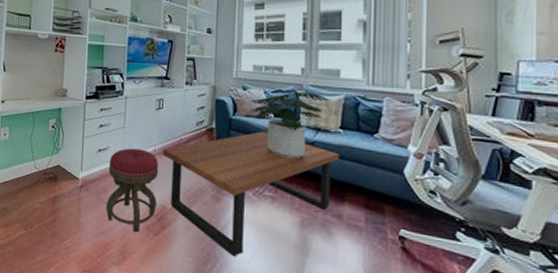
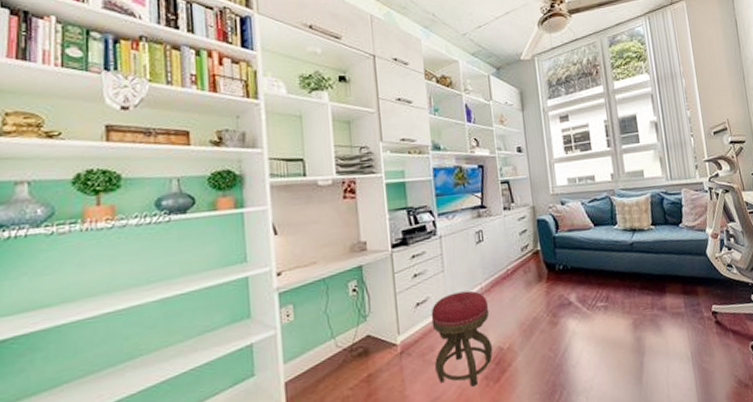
coffee table: present [162,131,339,257] -> none [490,242,656,379]
potted plant: present [250,92,330,159] -> none [570,196,640,265]

